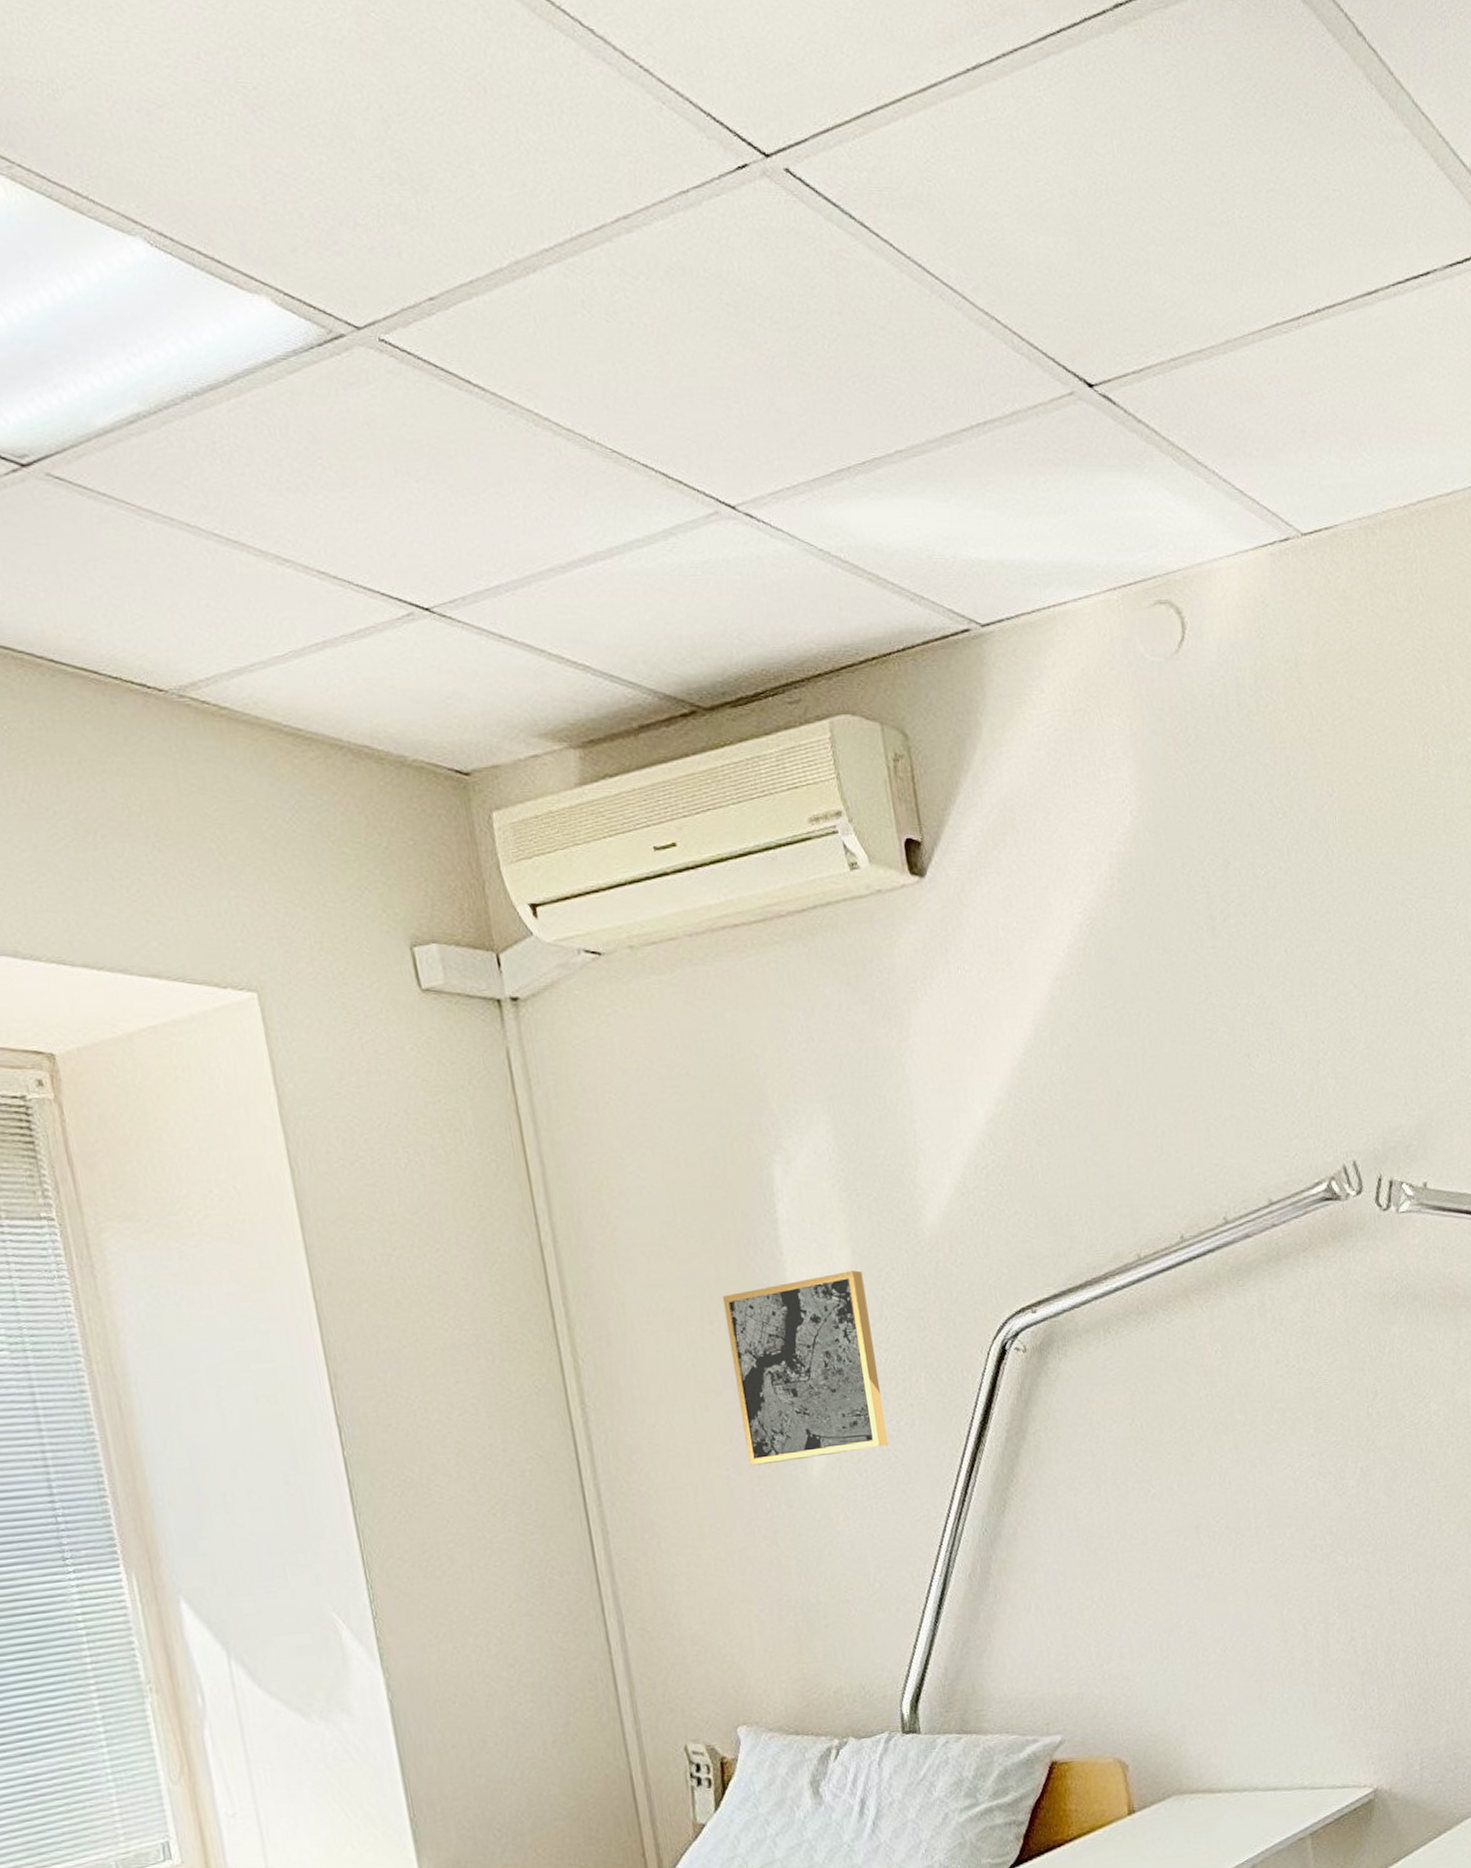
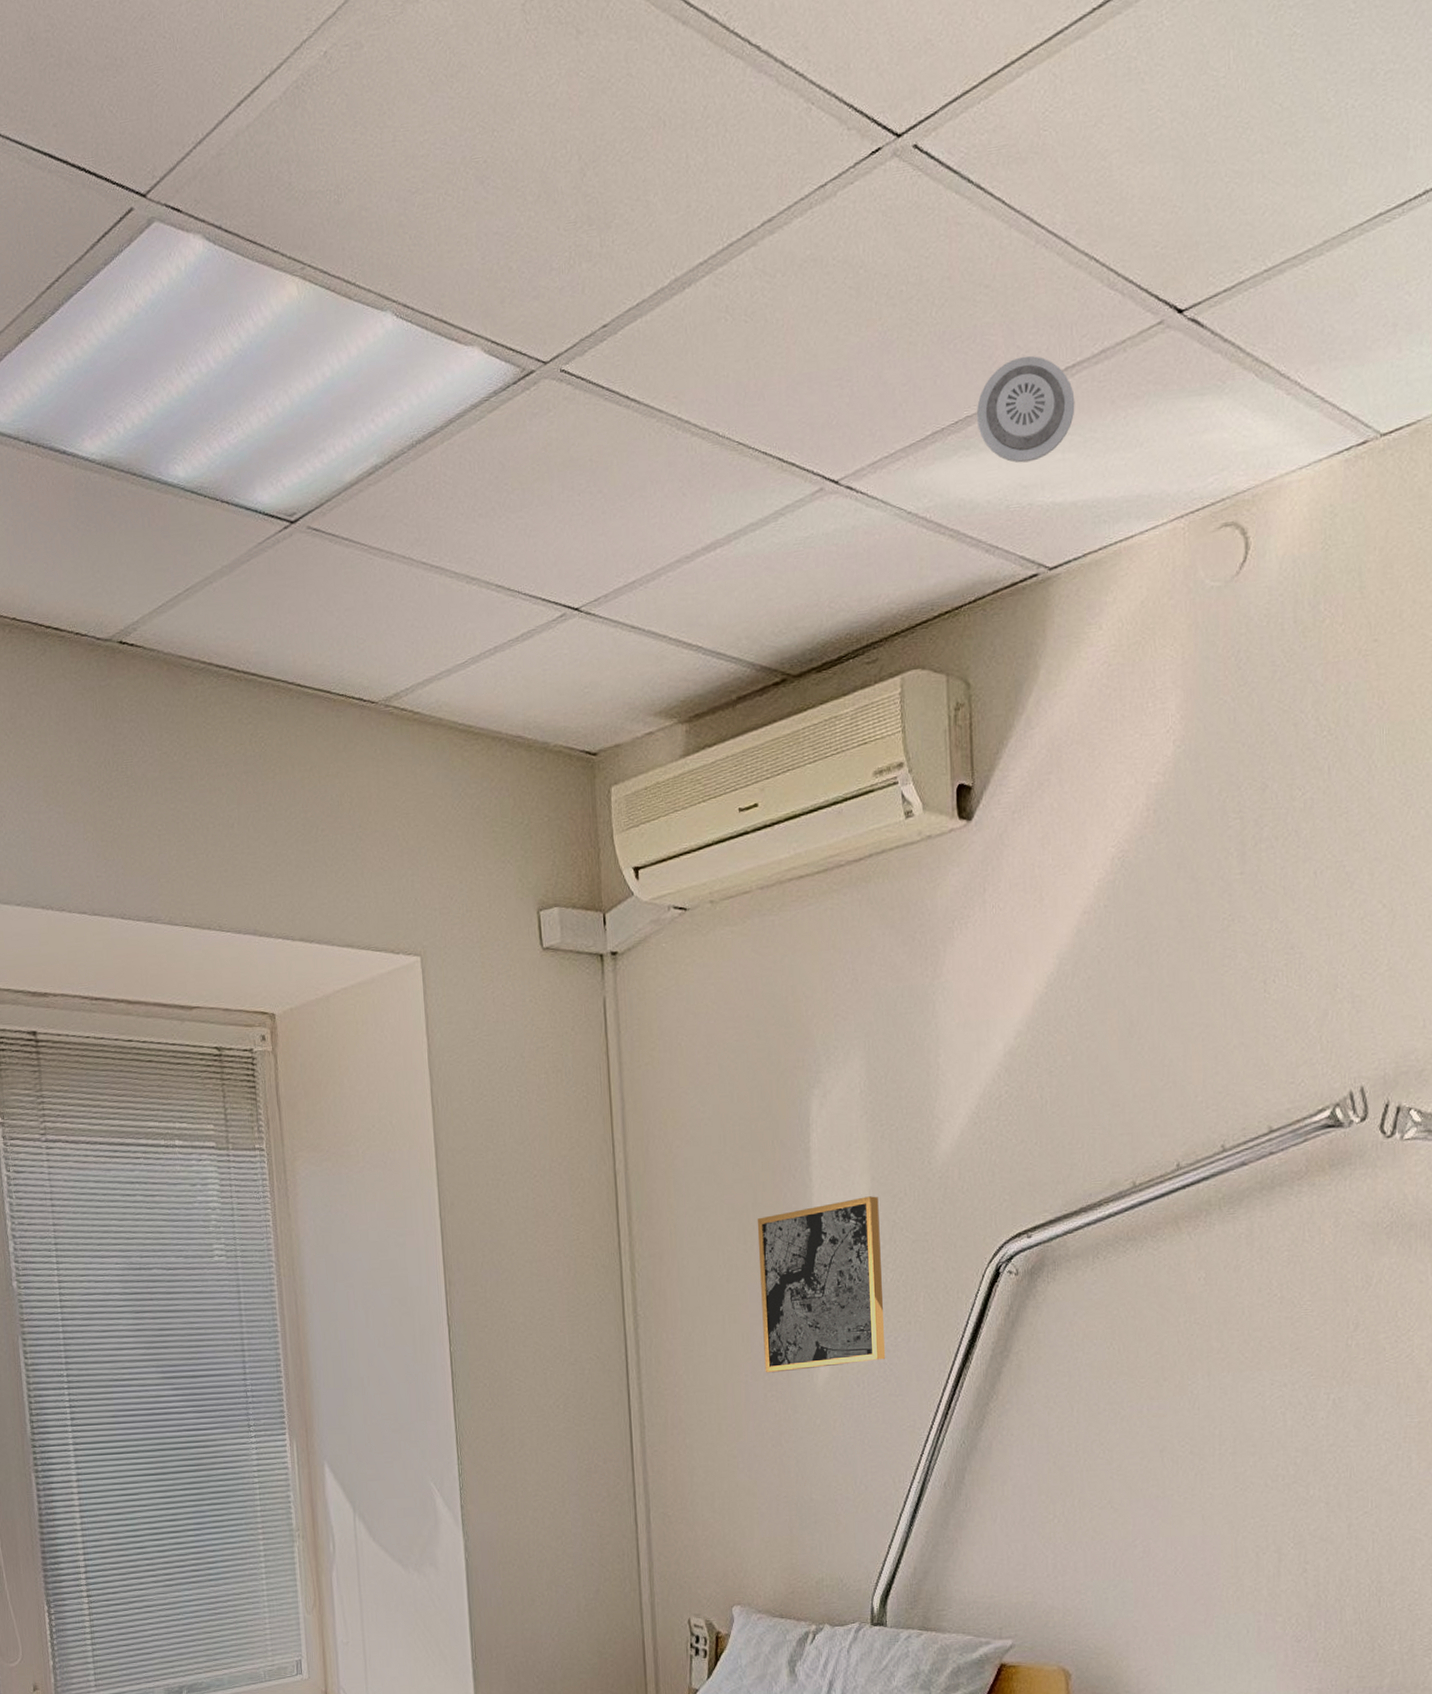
smoke detector: none [884,405,992,514] -> present [976,356,1075,463]

